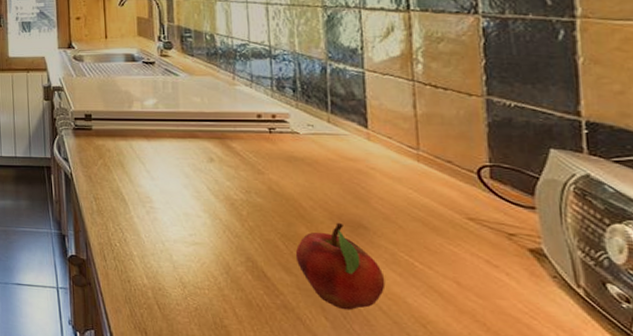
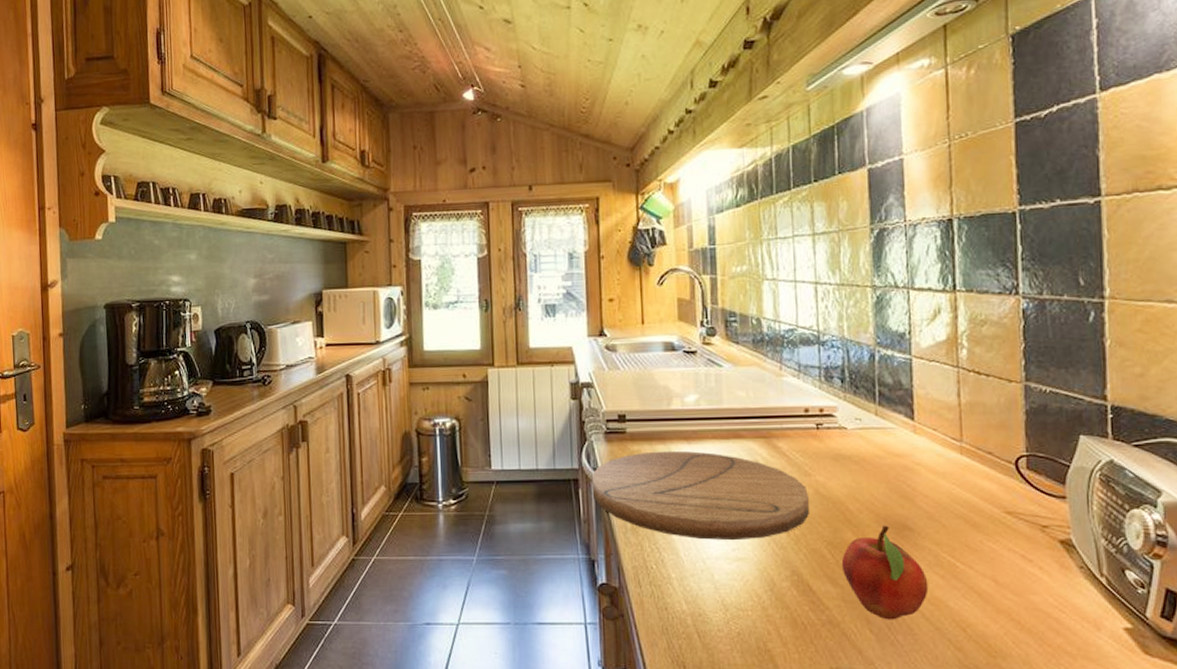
cutting board: none [63,146,263,227] -> present [592,450,809,541]

